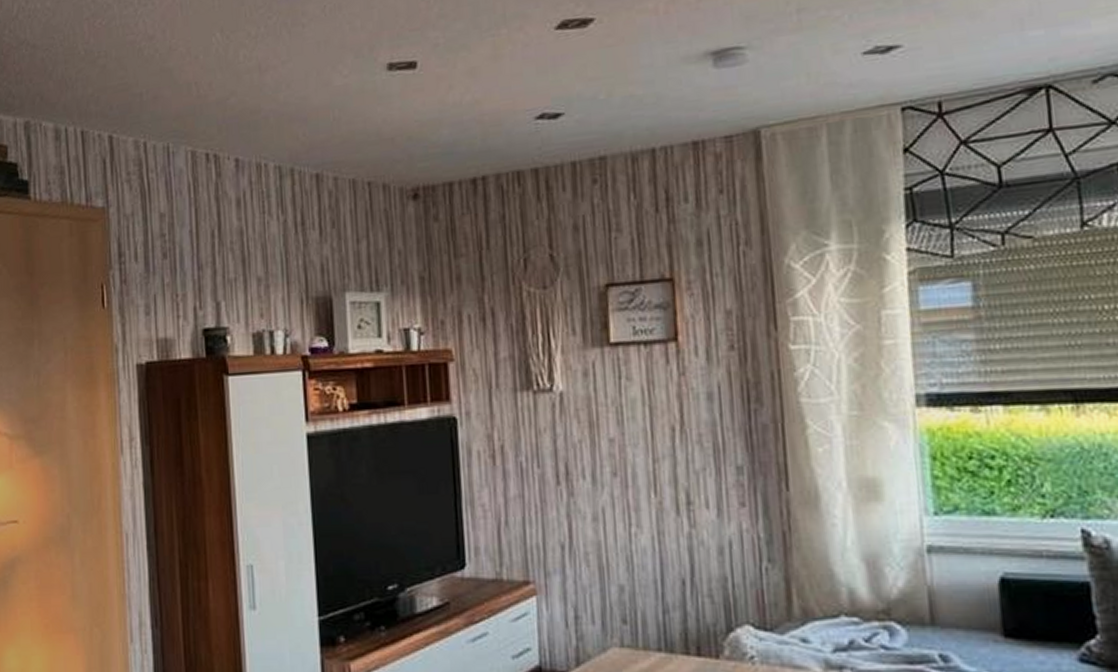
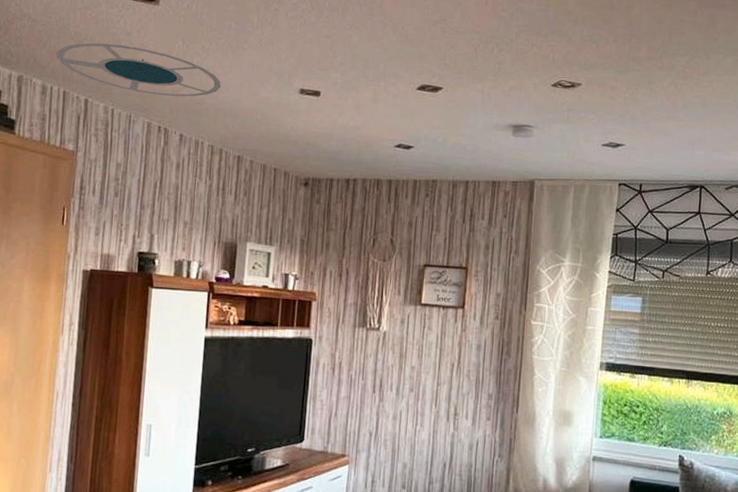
ceiling lamp: none [66,52,280,113] -> present [56,43,221,97]

